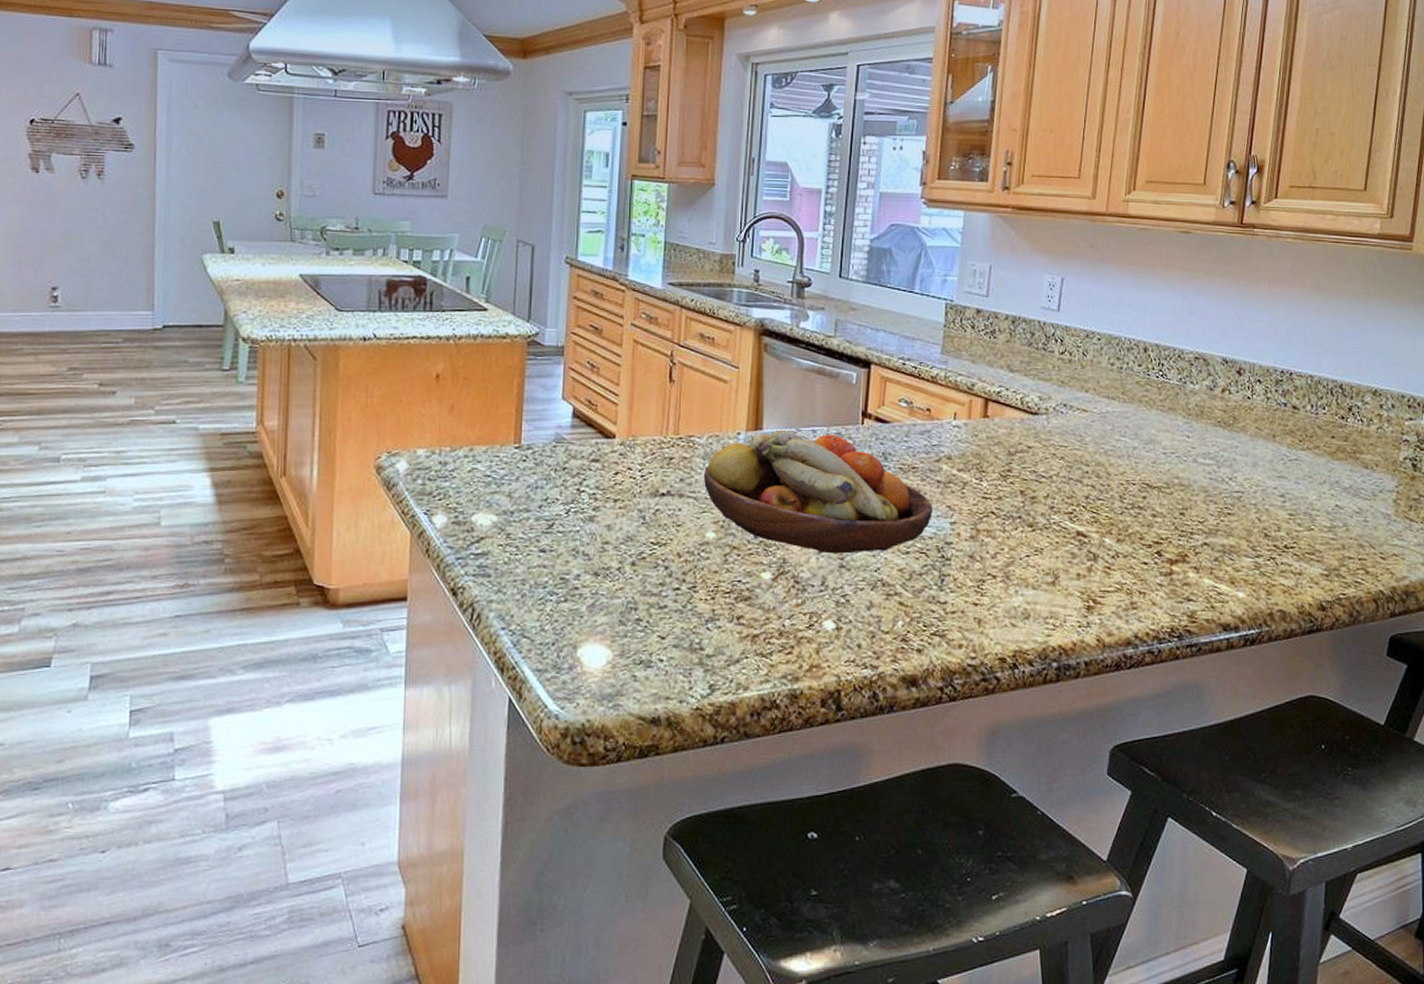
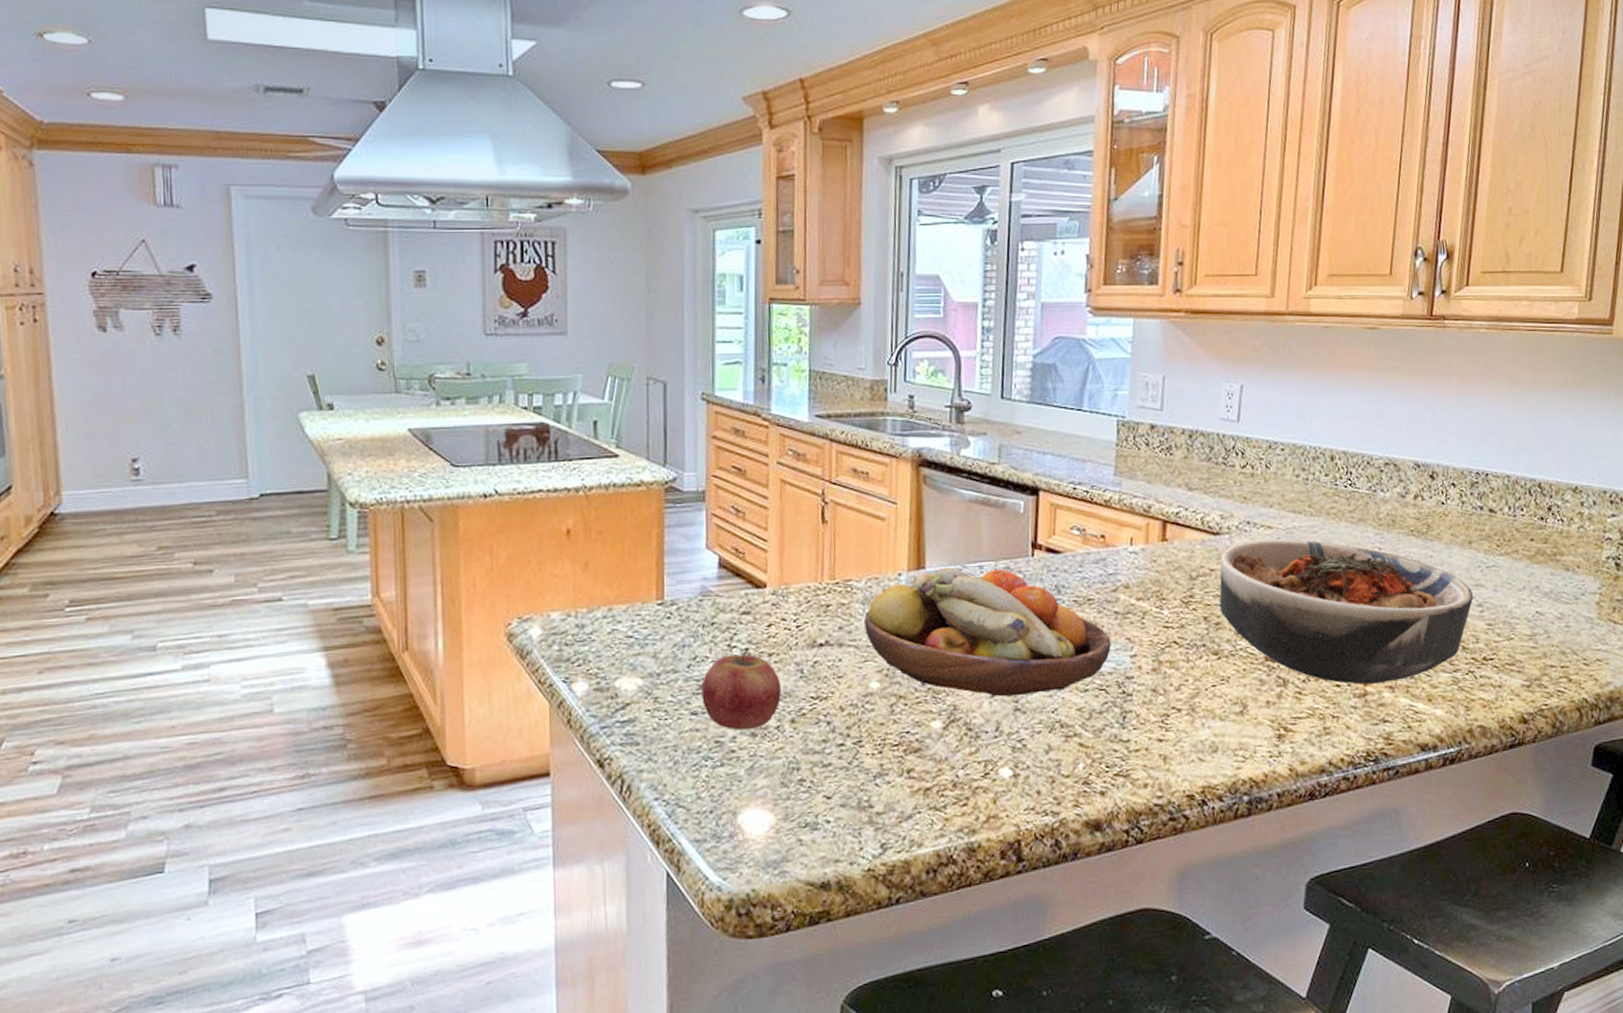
apple: none [550,493,624,569] -> present [701,648,781,731]
bowl: none [1036,422,1276,563] -> present [1219,539,1474,684]

